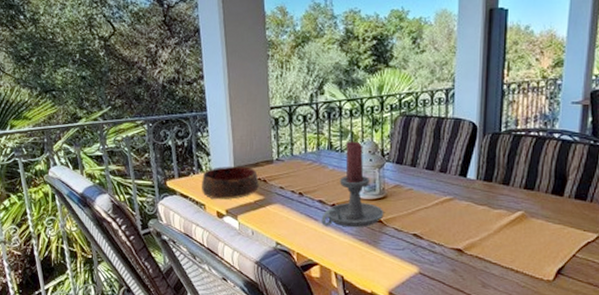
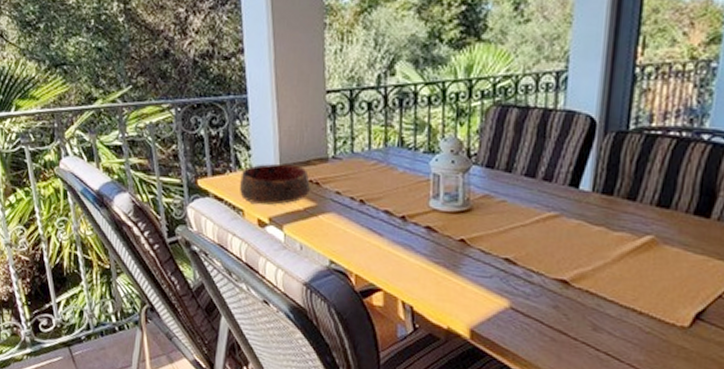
candle holder: present [321,141,384,228] -> none [387,136,468,247]

